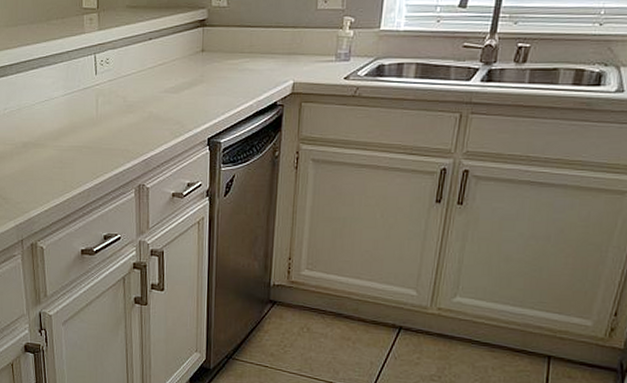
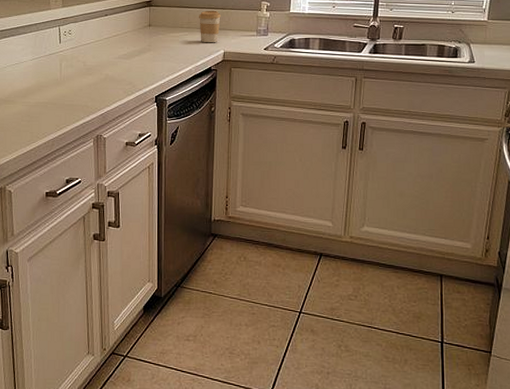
coffee cup: none [264,29,291,72] -> present [199,10,221,43]

